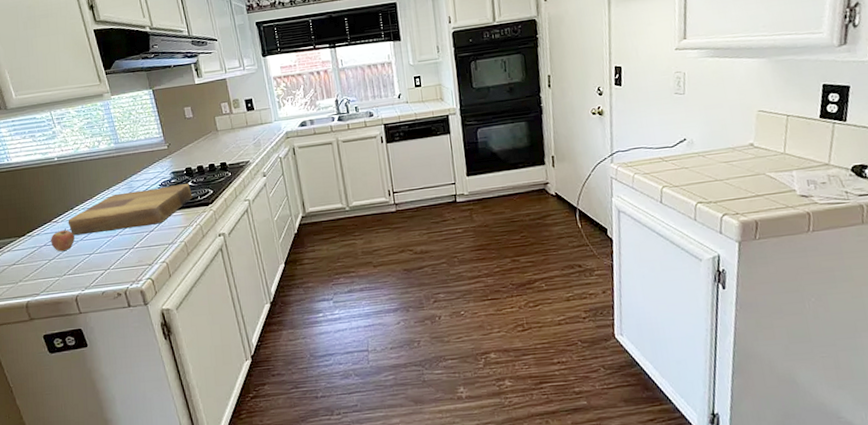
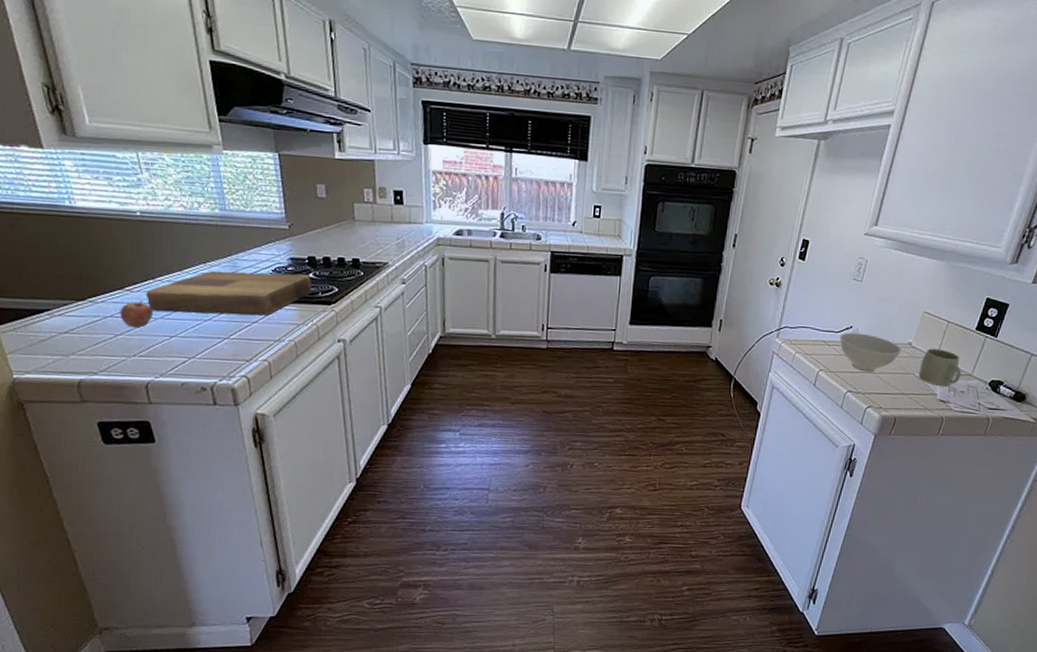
bowl: none [675,143,745,181] -> present [839,332,902,372]
mug: none [768,144,818,182] -> present [918,348,962,387]

